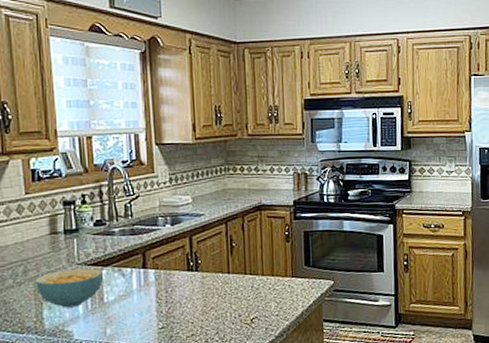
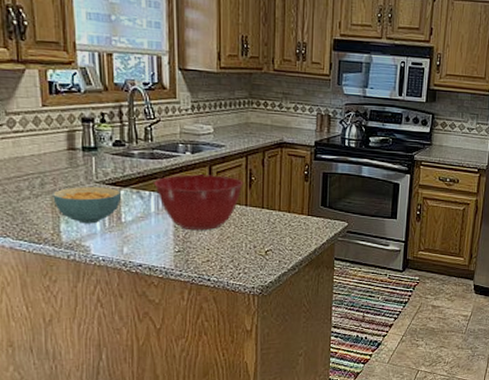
mixing bowl: none [135,244,225,305] -> present [154,174,244,231]

